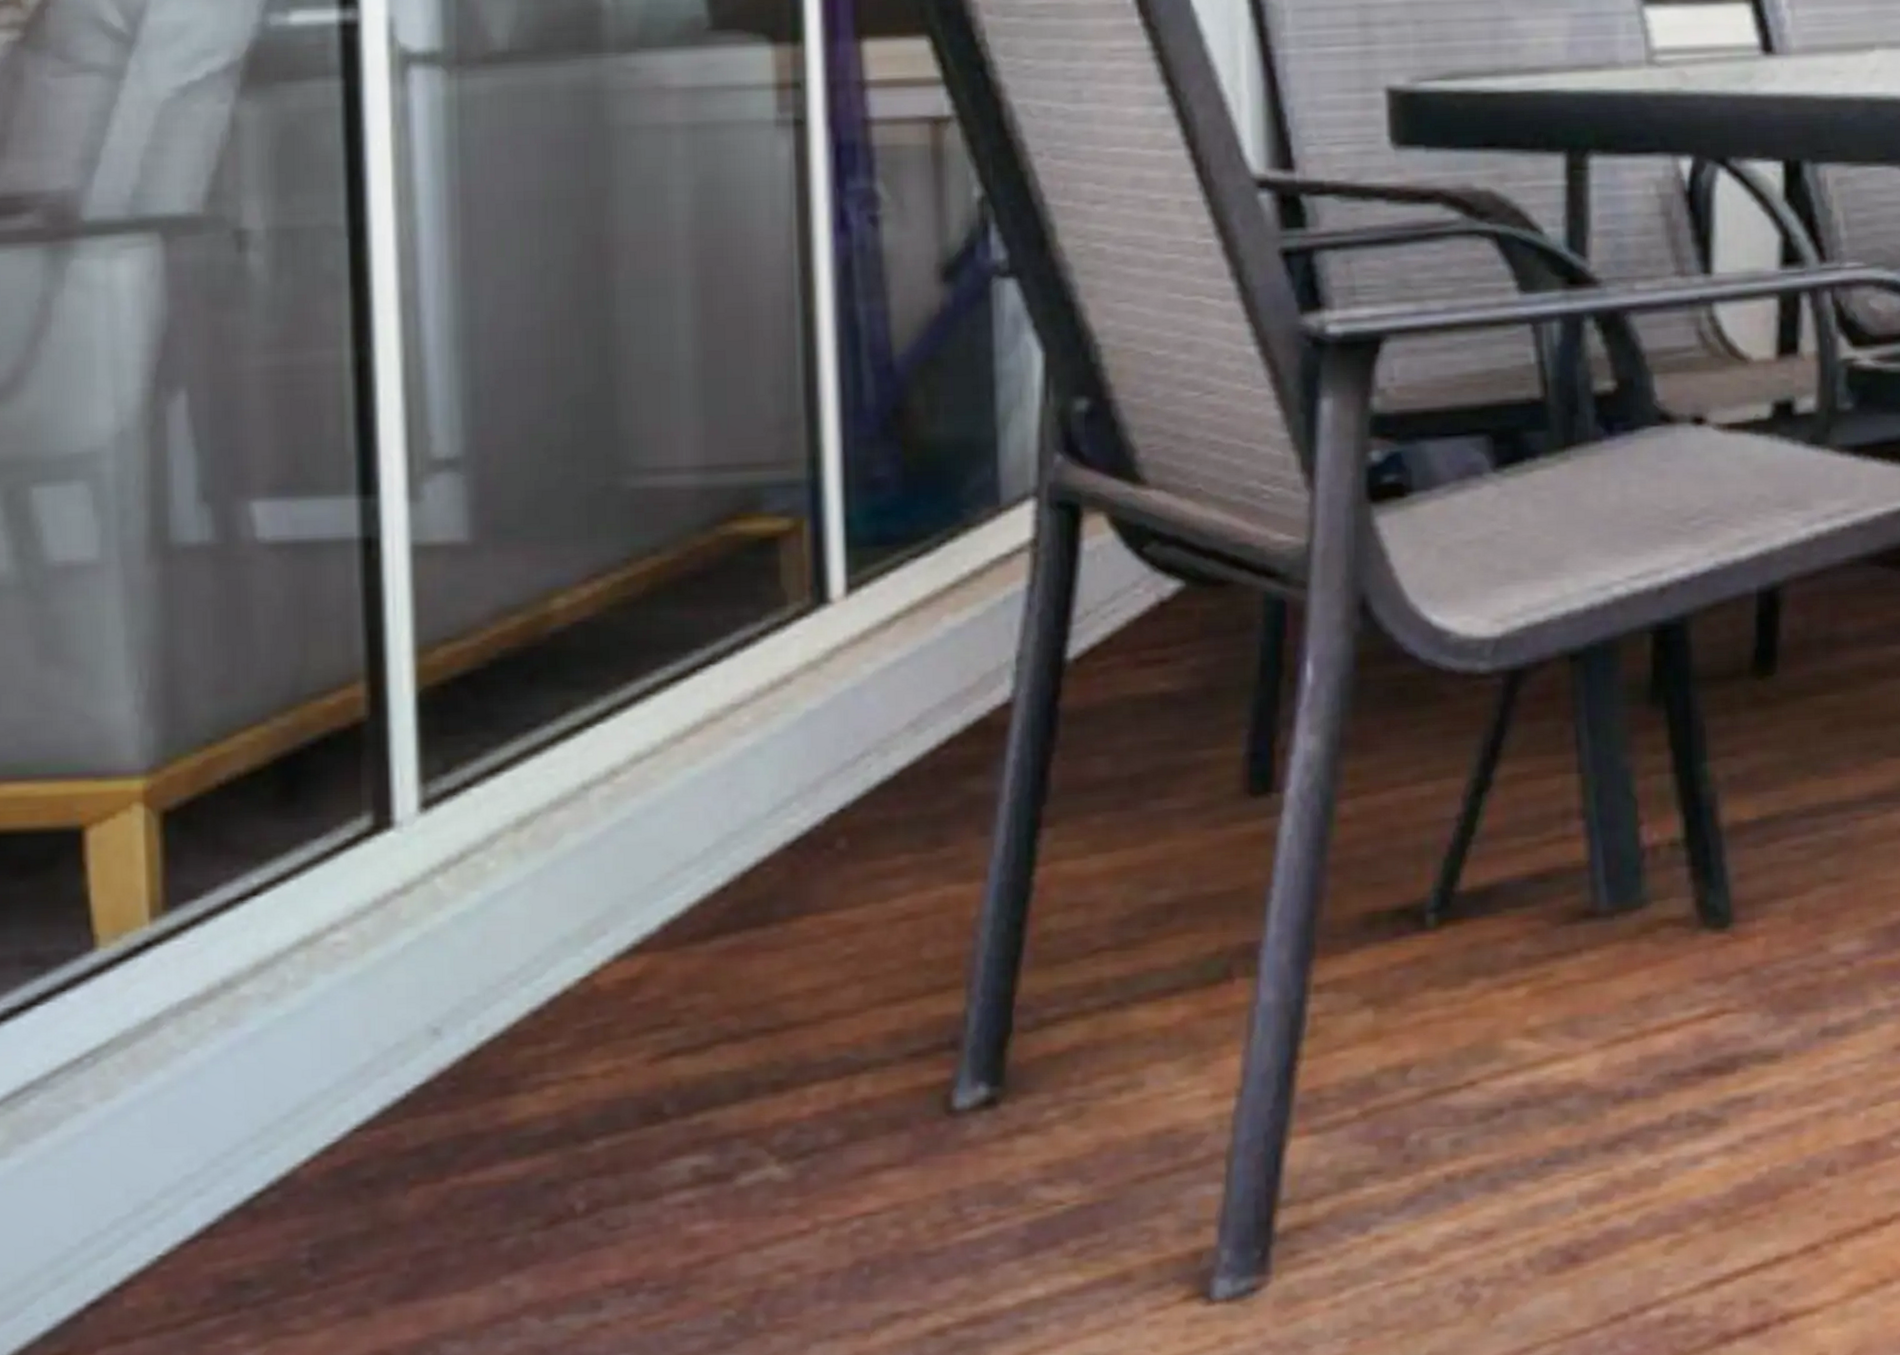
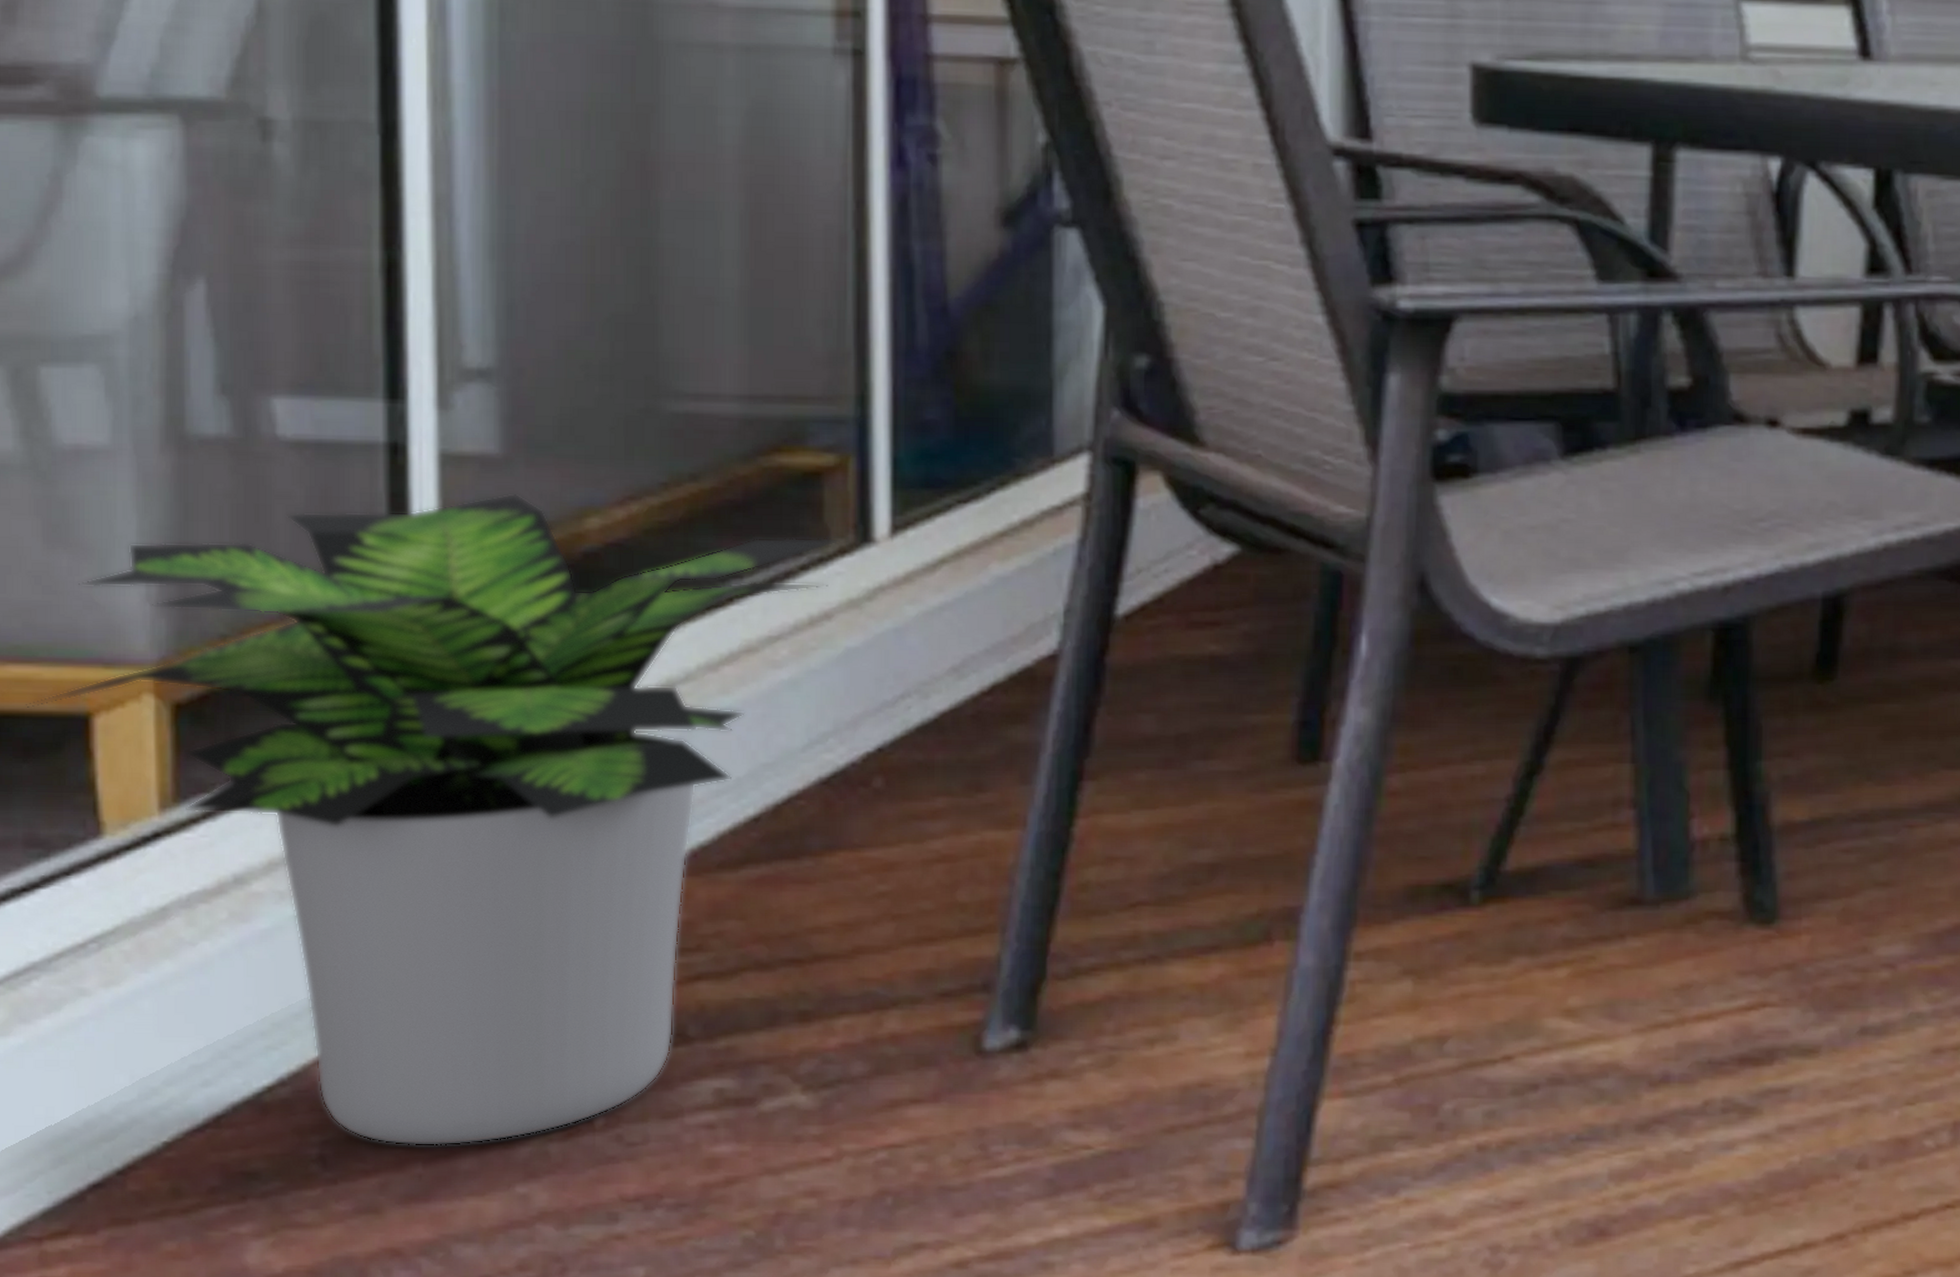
potted plant: none [22,579,797,1245] -> present [26,493,840,1147]

